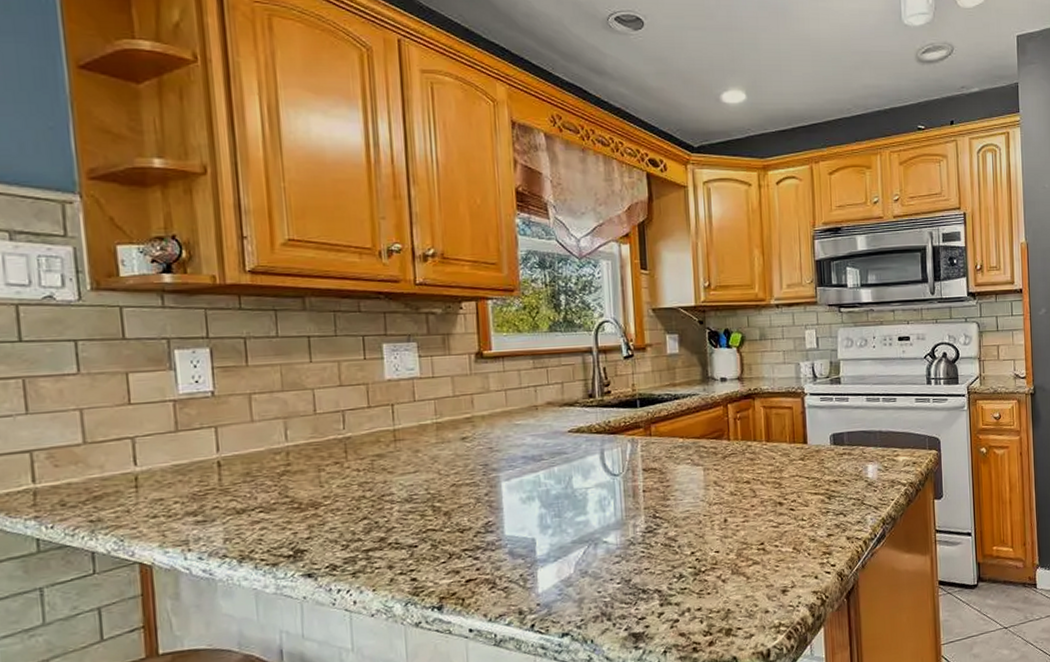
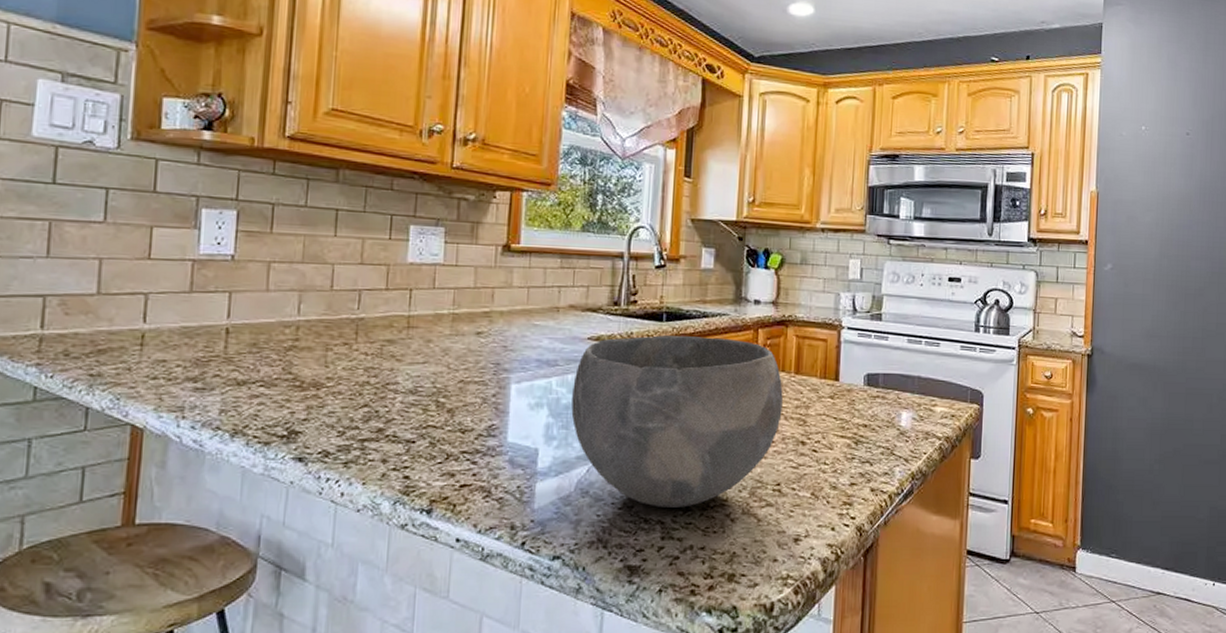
bowl: none [560,416,758,578] -> present [571,335,783,508]

